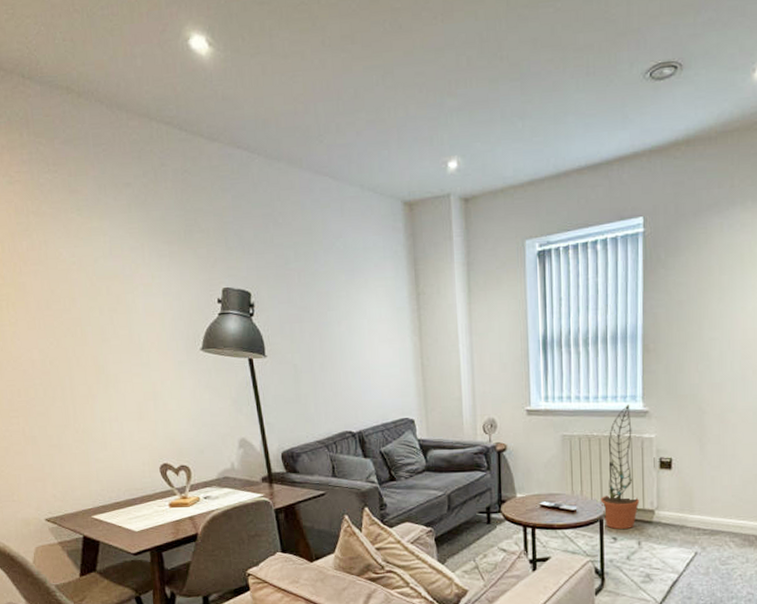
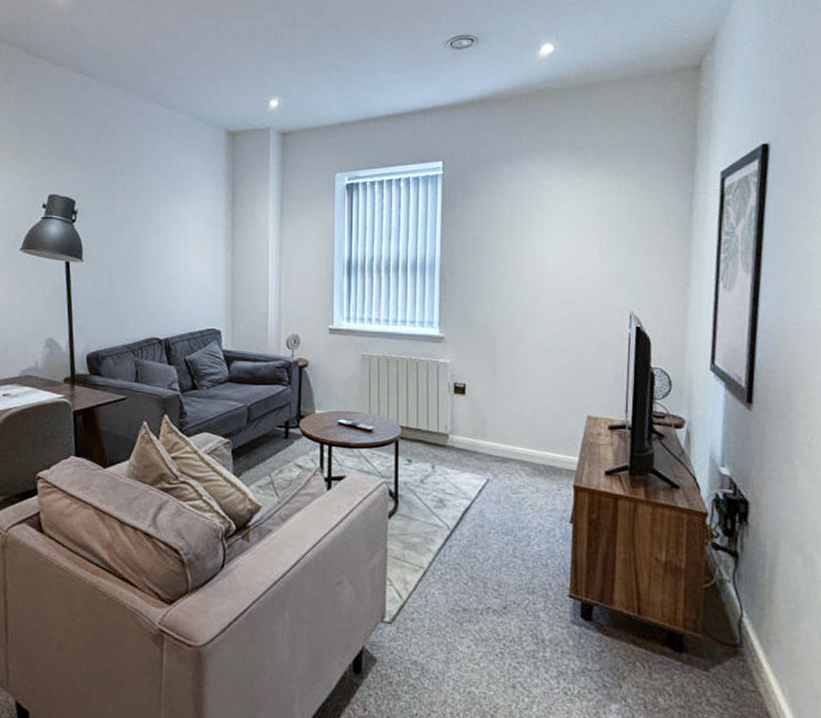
decorative plant: present [600,405,640,530] -> none [396,330,435,452]

